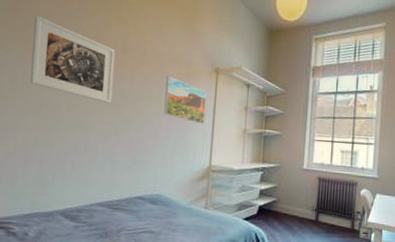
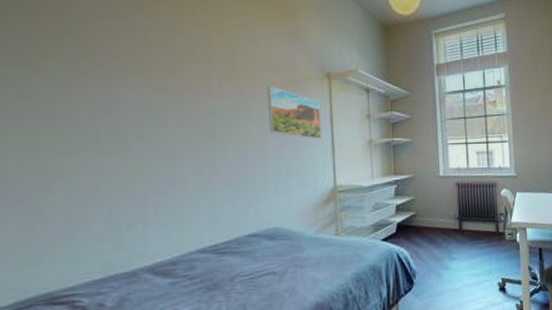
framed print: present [30,15,115,103] -> none [69,19,199,126]

